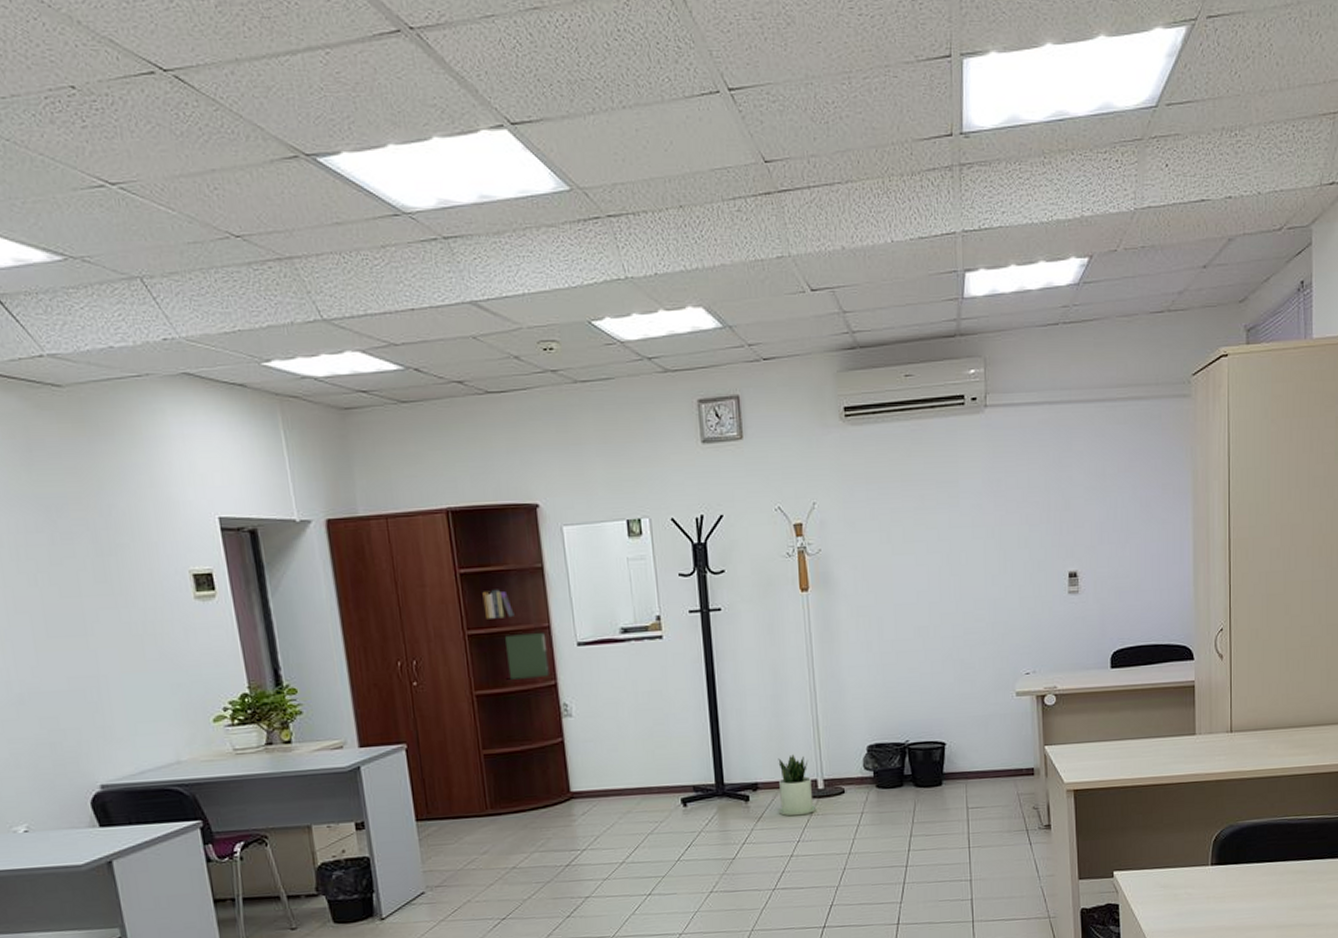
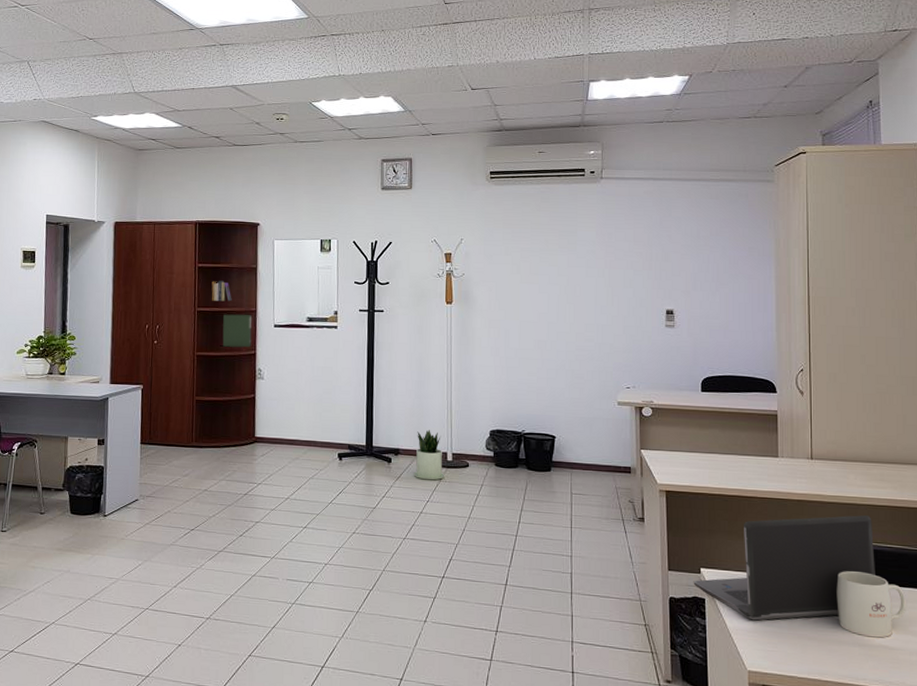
laptop computer: none [1106,787,1295,920] -> present [693,515,875,621]
mug: none [1255,849,1326,918] -> present [836,571,907,638]

